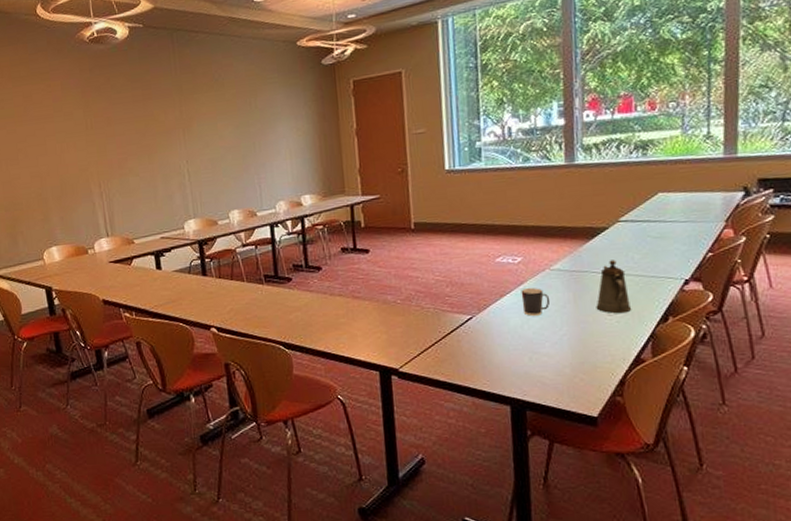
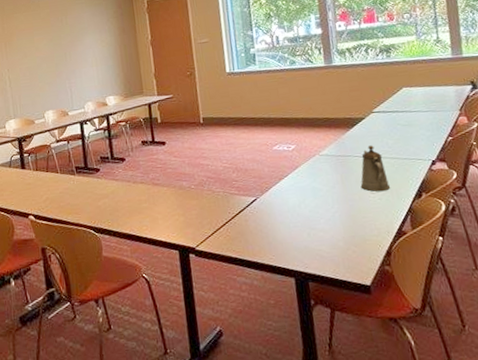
mug: present [521,288,551,316] -> none [296,171,322,196]

